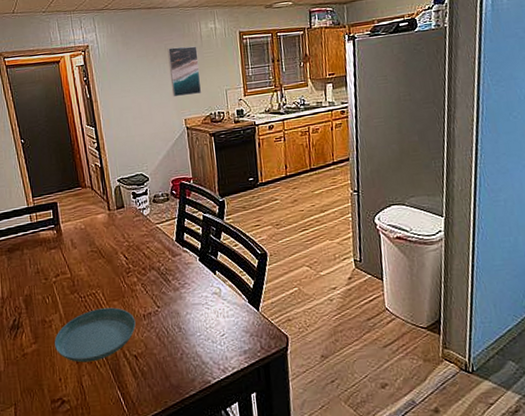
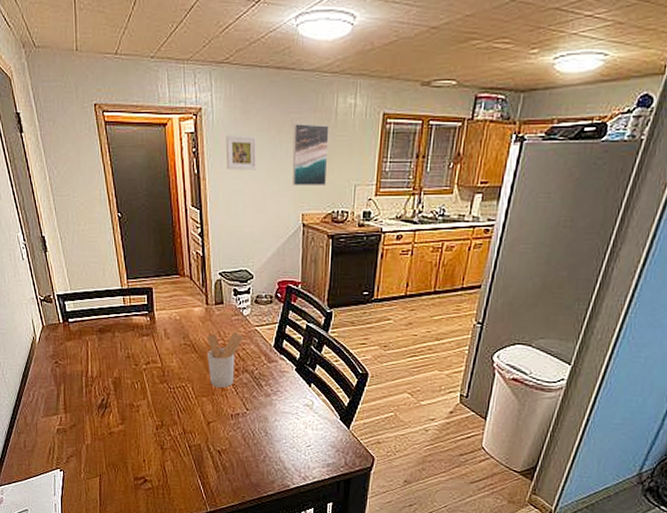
saucer: present [55,307,136,363] -> none [141,401,222,450]
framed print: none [111,62,141,92] -> present [226,135,257,170]
utensil holder: none [112,232,147,289] -> present [207,332,244,388]

